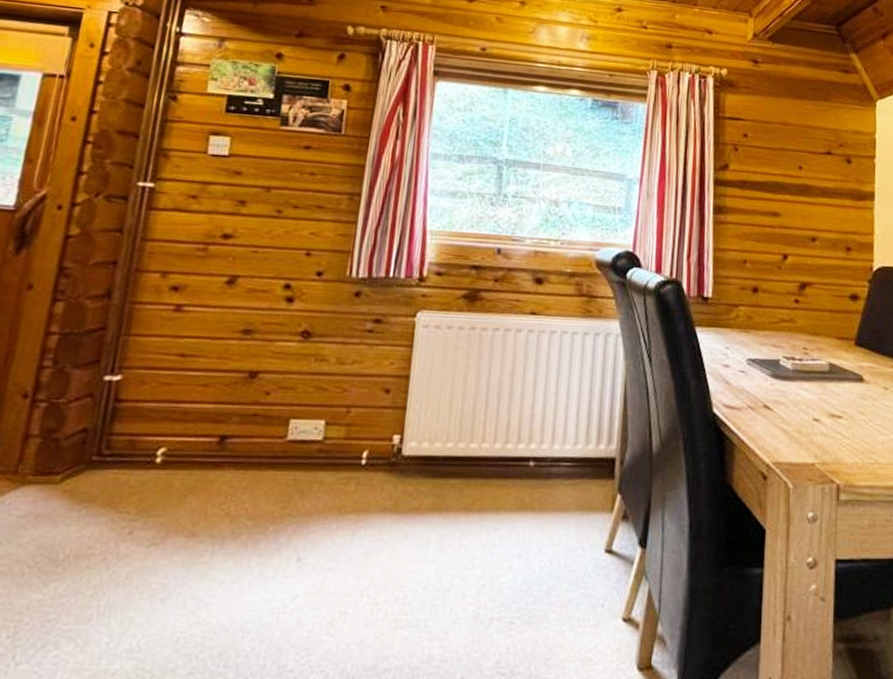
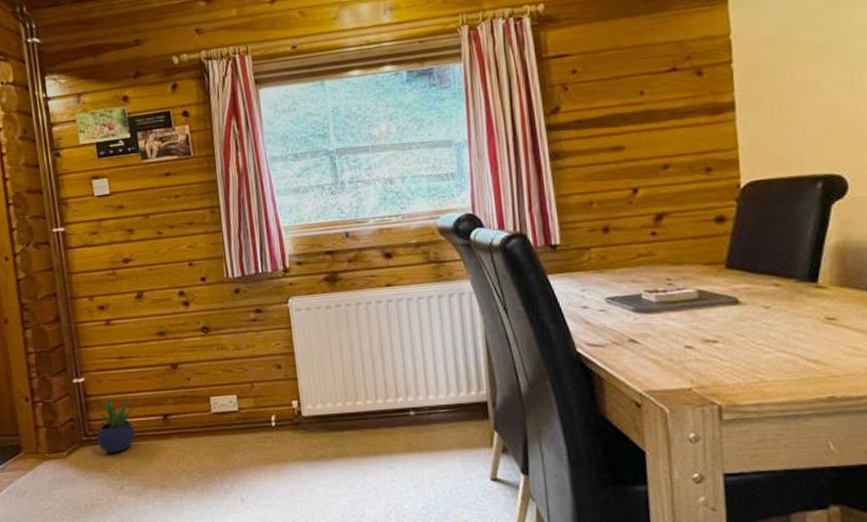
potted plant: none [114,399,189,483] -> present [91,391,137,453]

